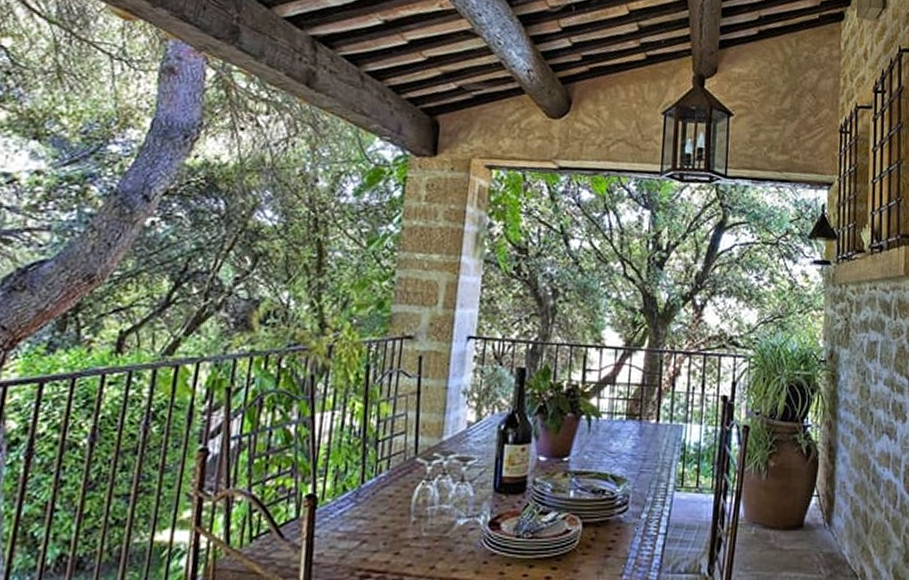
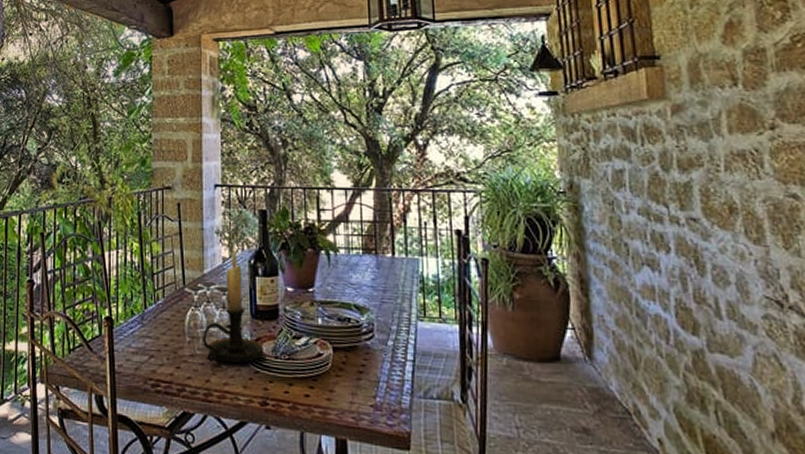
candle holder: none [431,414,505,545] -> present [203,251,264,364]

